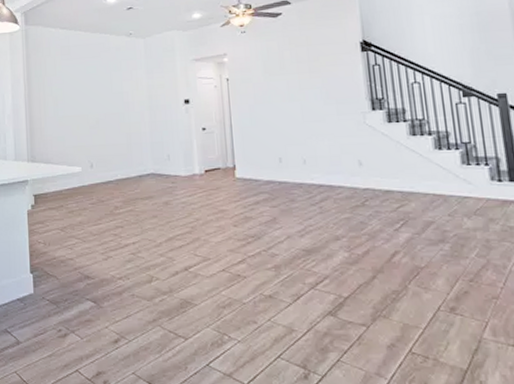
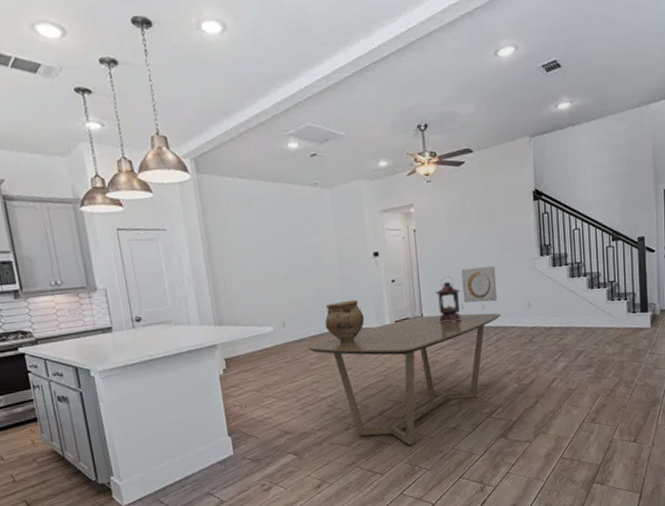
dining table: none [114,167,326,309] -> present [308,313,501,445]
ceramic pot: none [132,145,172,188] -> present [324,299,364,343]
candle lantern: none [249,127,281,176] -> present [435,276,463,323]
wall art: none [279,118,322,157] -> present [461,266,498,303]

